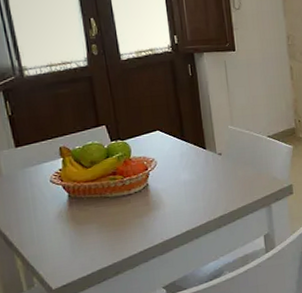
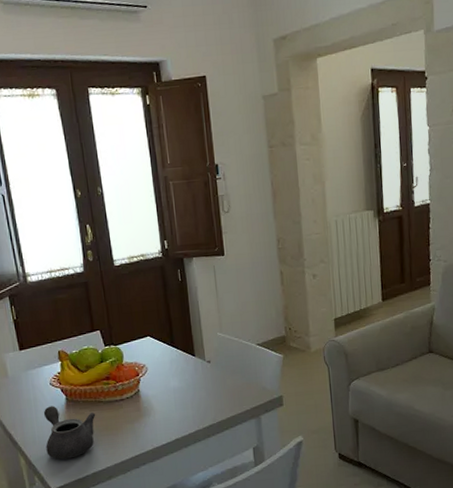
teapot: none [42,203,102,259] -> present [43,406,96,460]

